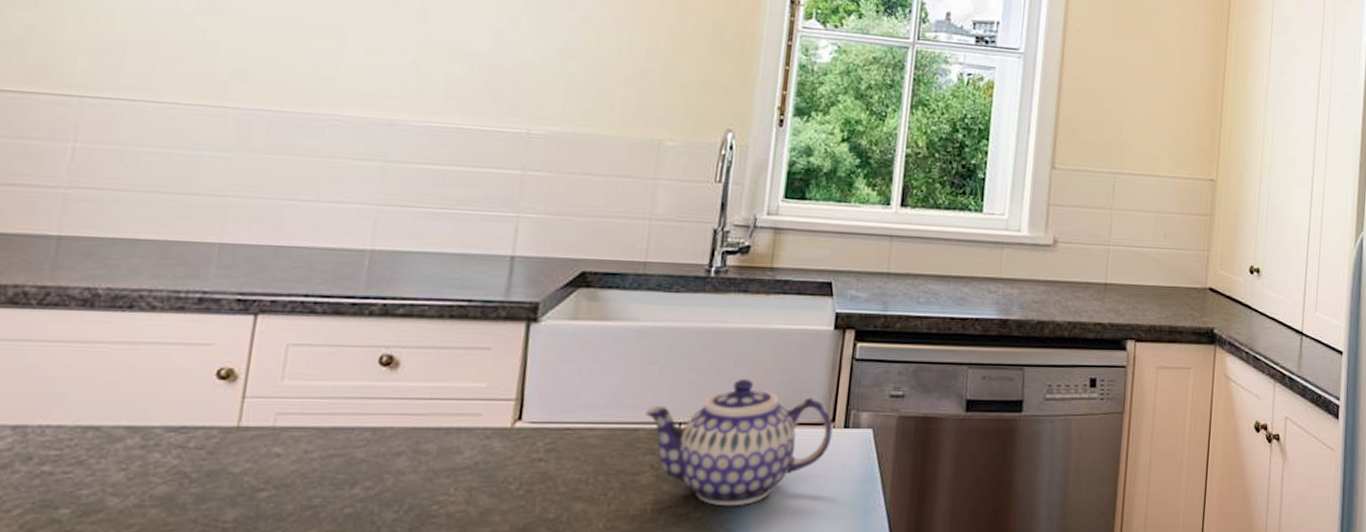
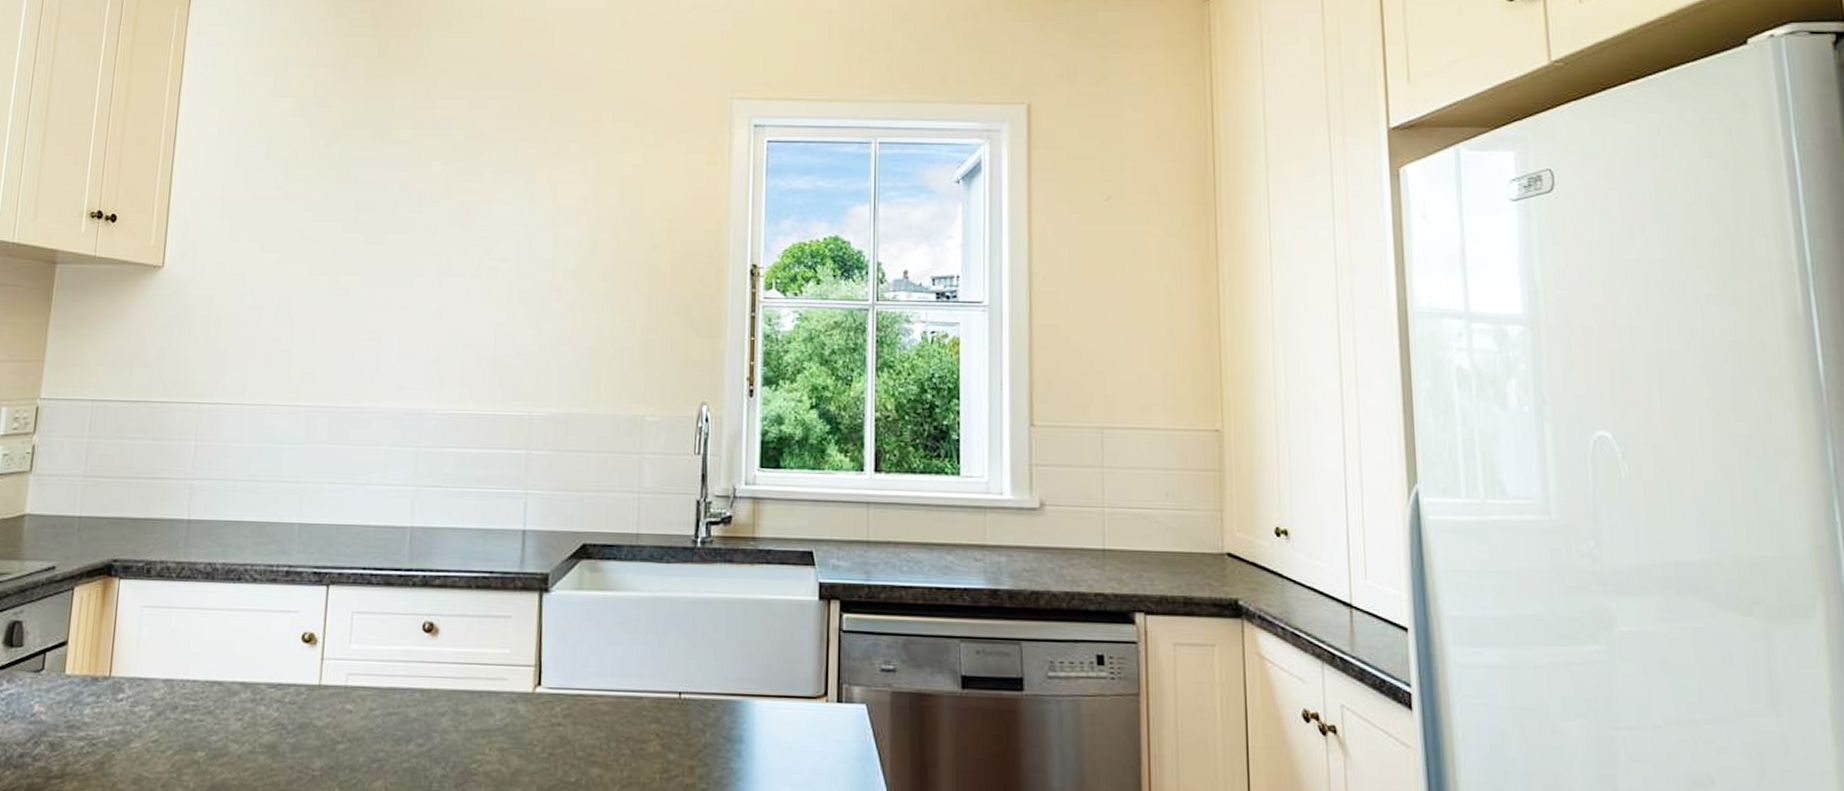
teapot: present [646,378,833,507] -> none [648,649,826,779]

